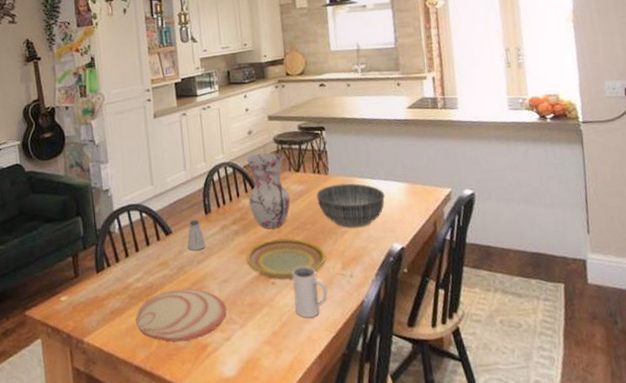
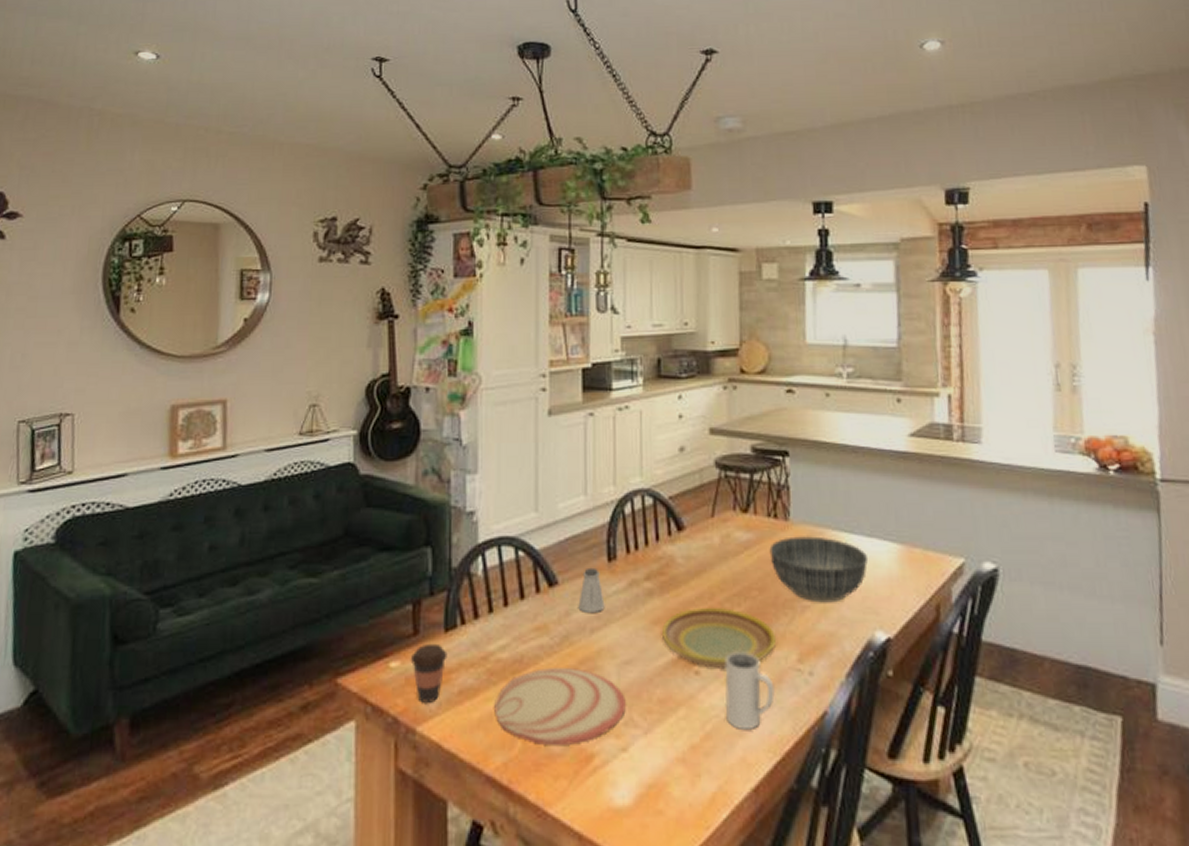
coffee cup: none [74,281,100,322] -> present [410,643,448,703]
vase: present [247,152,291,229] -> none [671,480,732,592]

